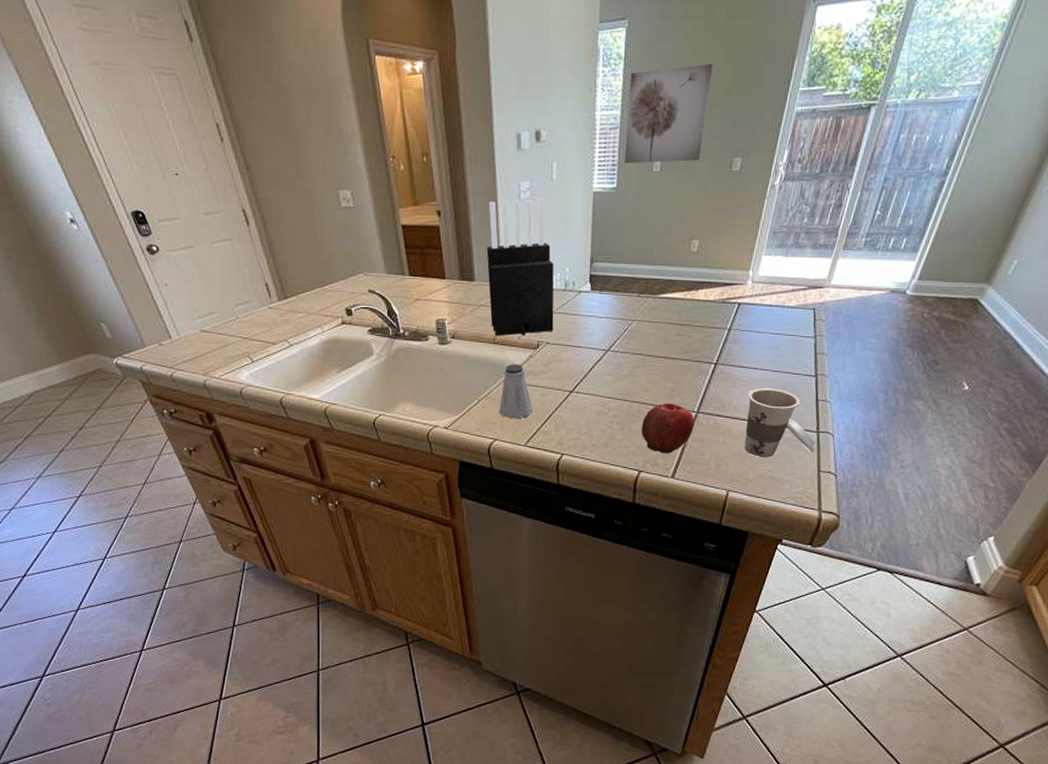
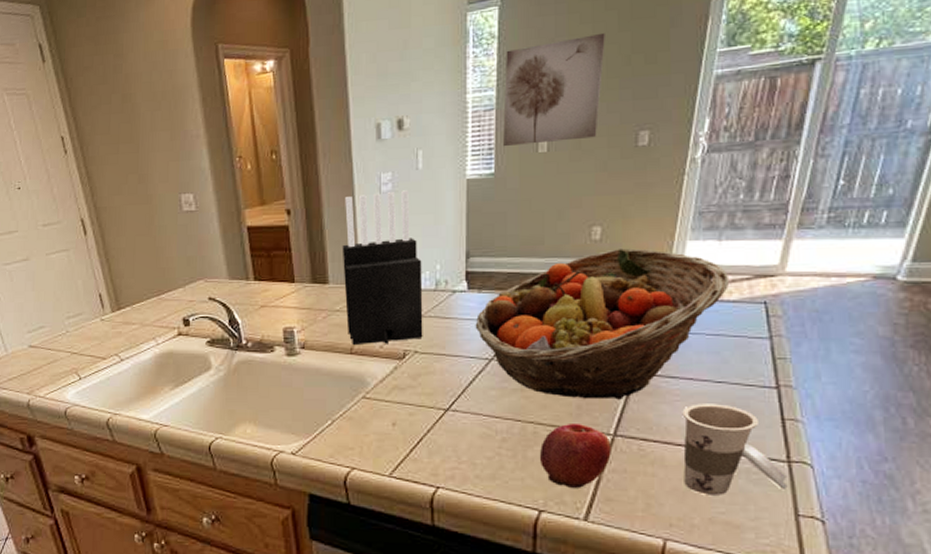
saltshaker: present [500,364,532,419] -> none [358,377,398,443]
fruit basket: none [596,260,790,384] -> present [475,248,729,400]

